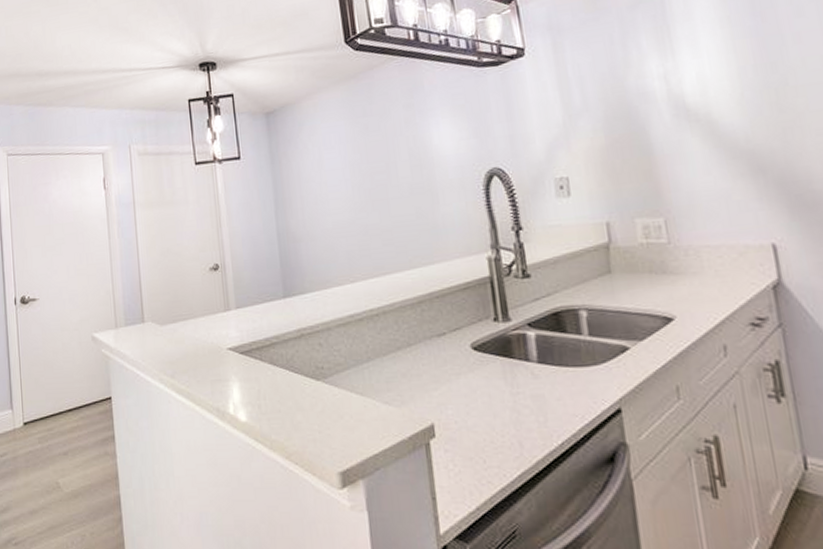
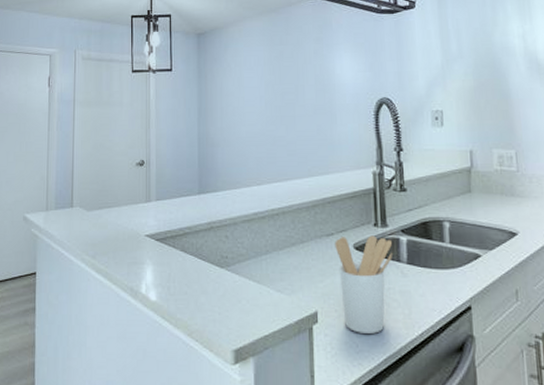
utensil holder: none [448,332,519,447] -> present [335,235,392,334]

